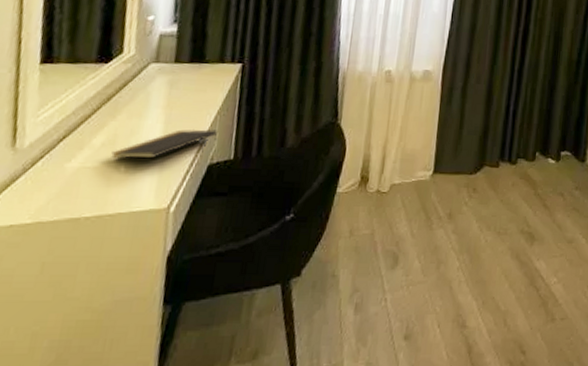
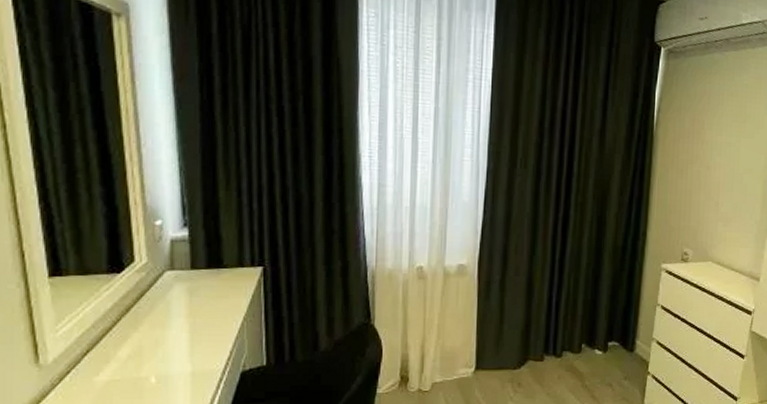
notepad: present [111,129,218,159] -> none [139,336,247,371]

